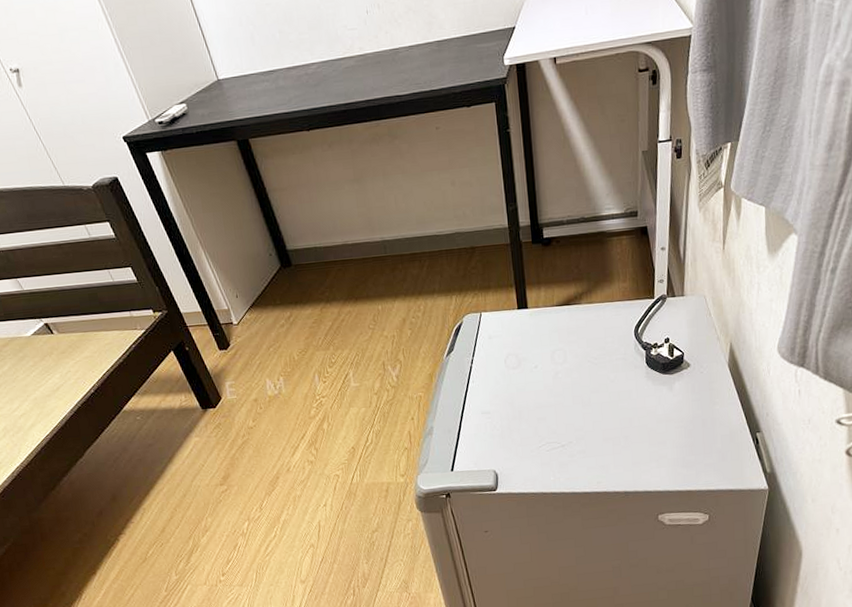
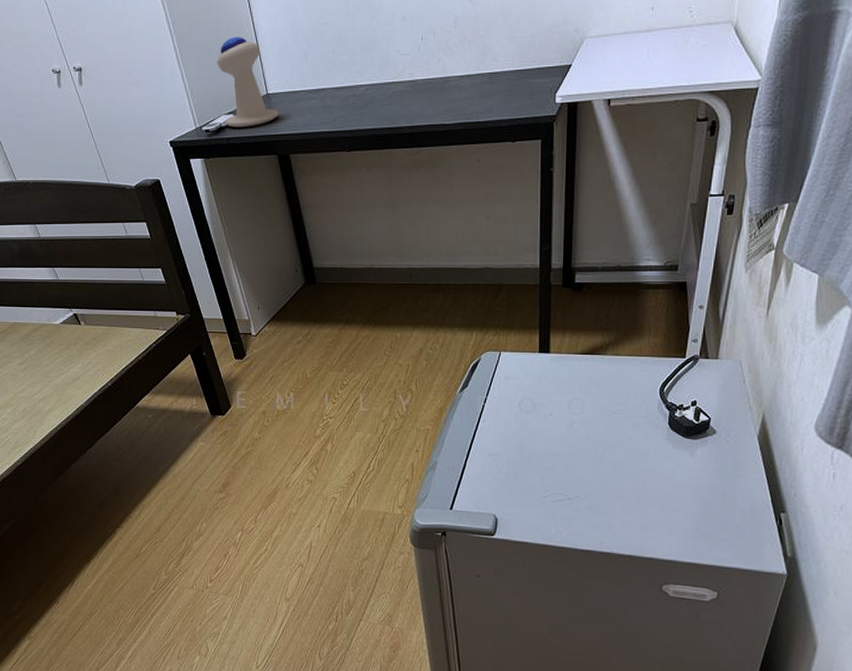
speaker: none [161,24,232,117] -> present [217,37,279,127]

